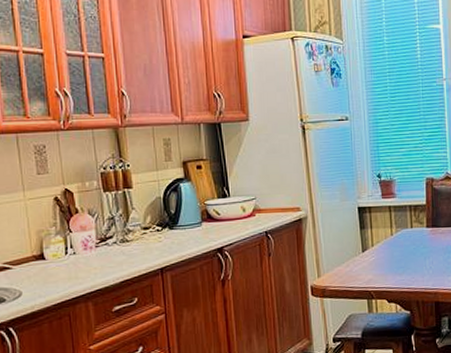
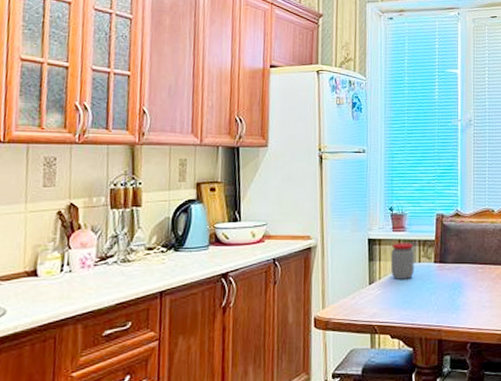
jar: none [381,209,407,246] -> present [390,243,415,279]

